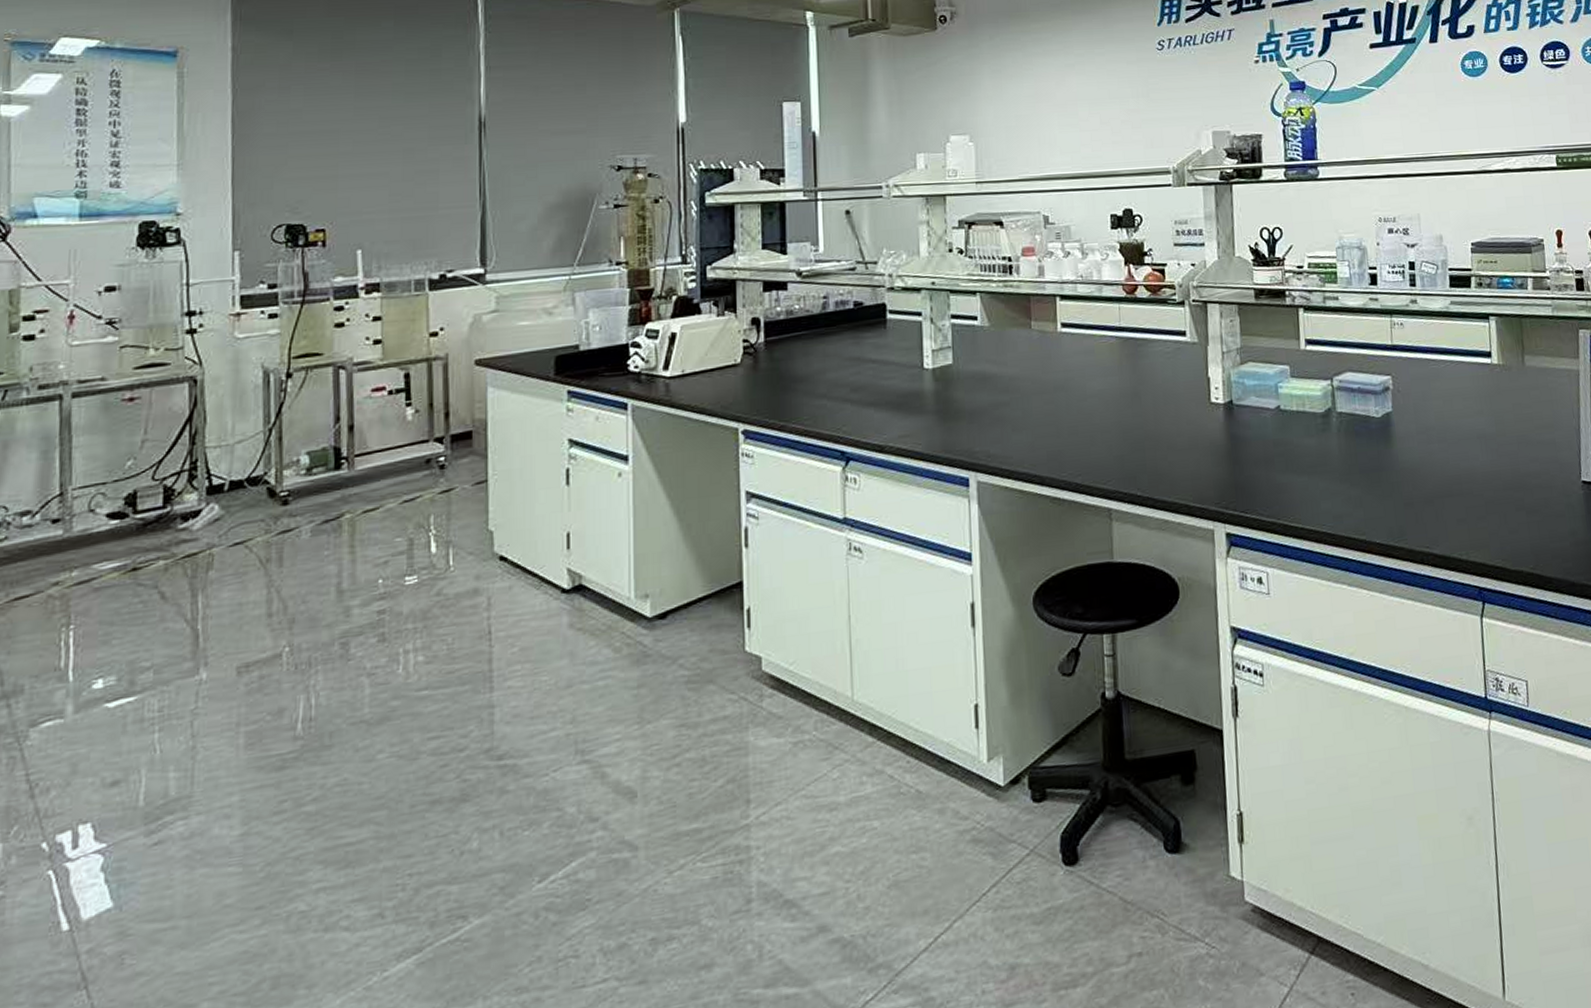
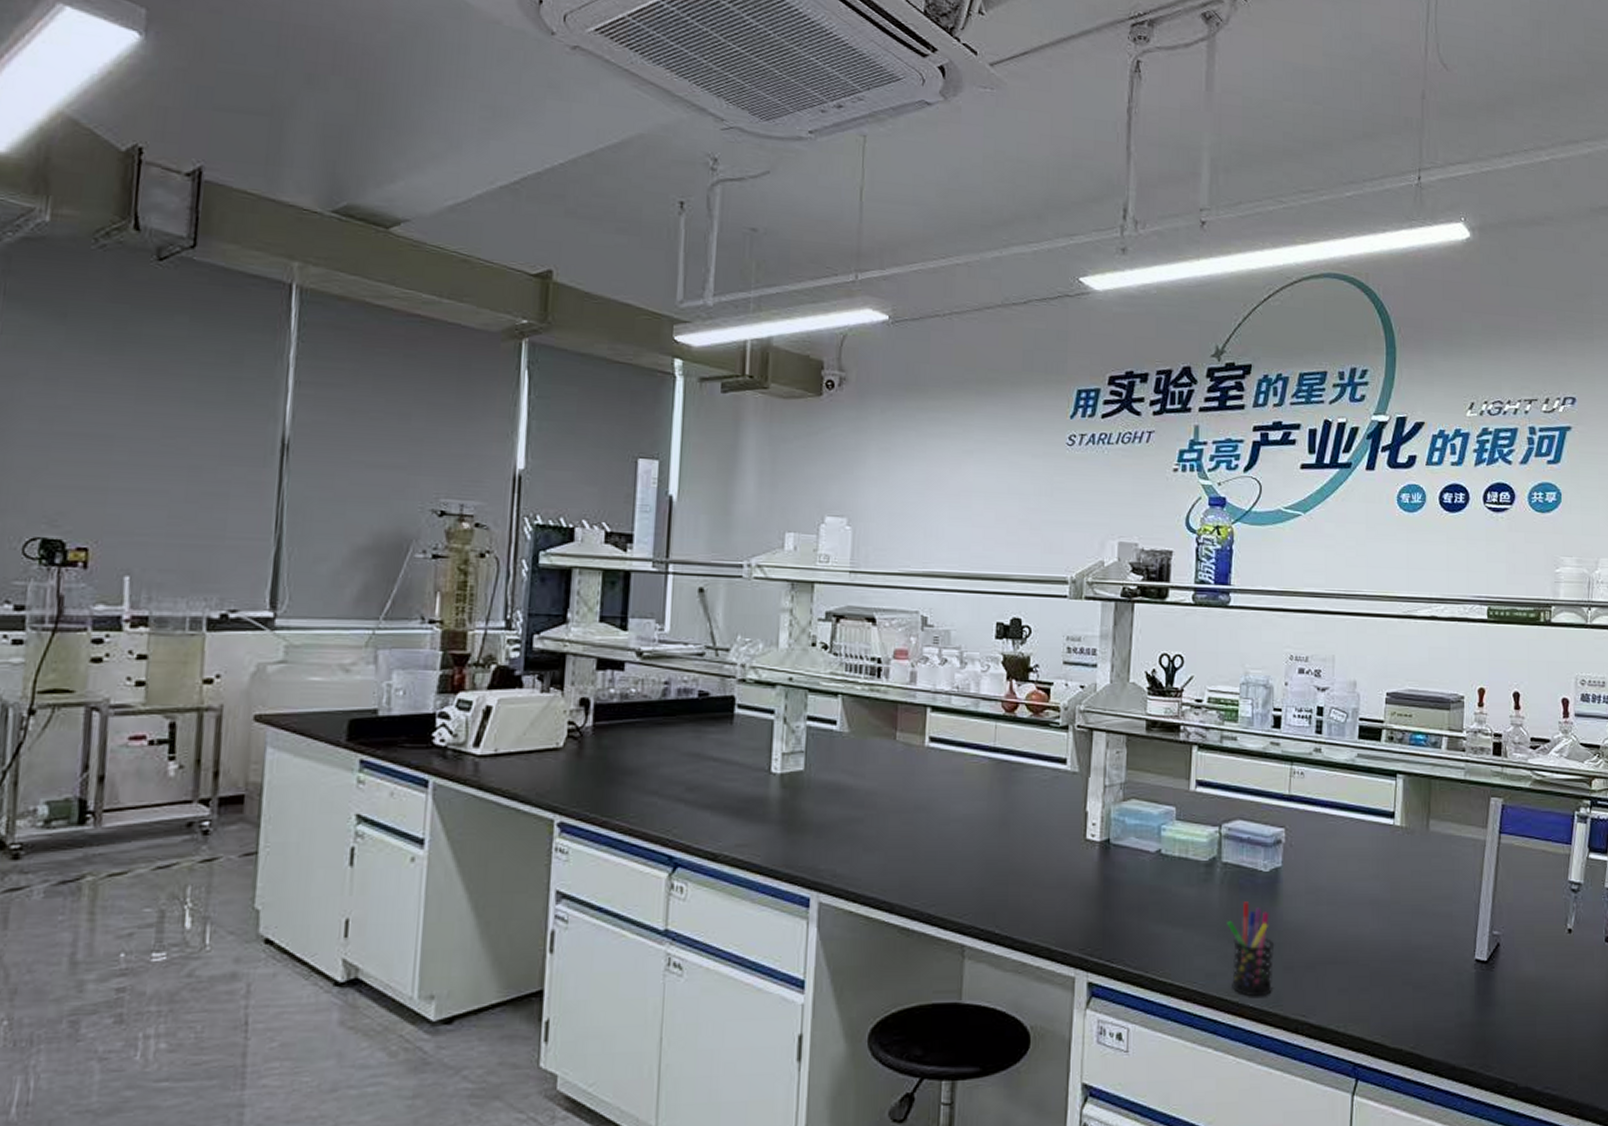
pen holder: none [1347,446,1396,534] -> present [1226,901,1275,997]

